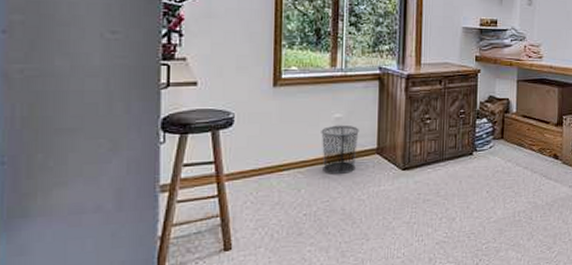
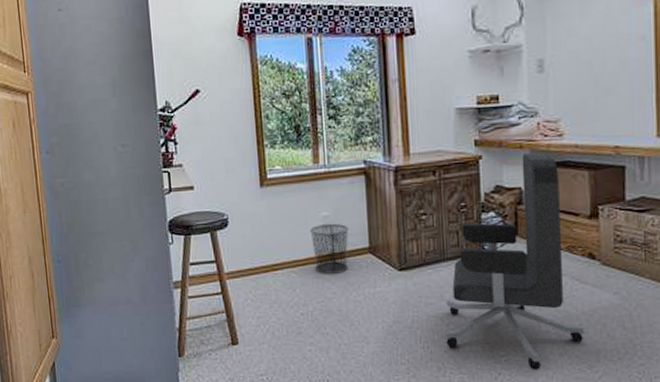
office chair: none [436,70,547,254] -> present [443,152,585,370]

